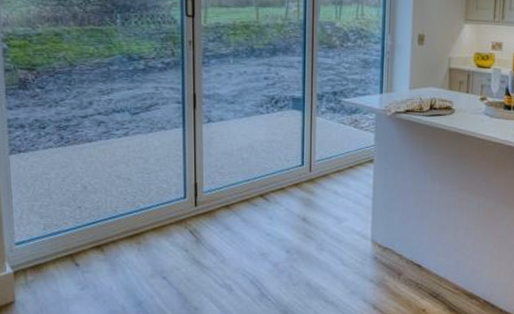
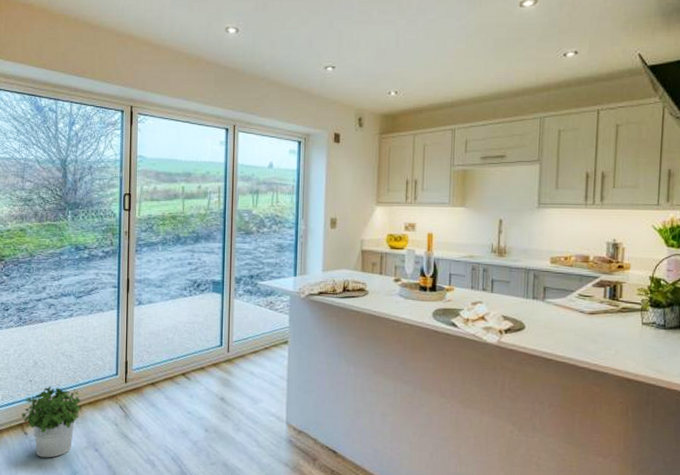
potted plant: none [69,212,144,289] -> present [20,386,82,458]

